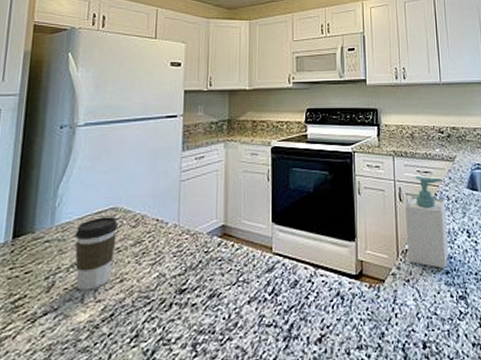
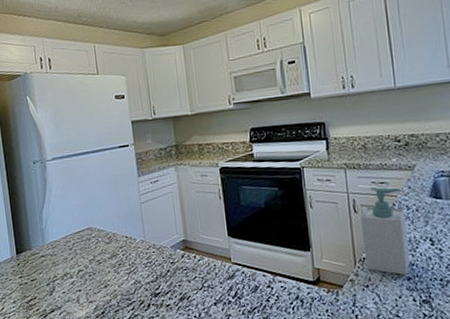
coffee cup: present [75,217,119,291] -> none [62,235,97,294]

